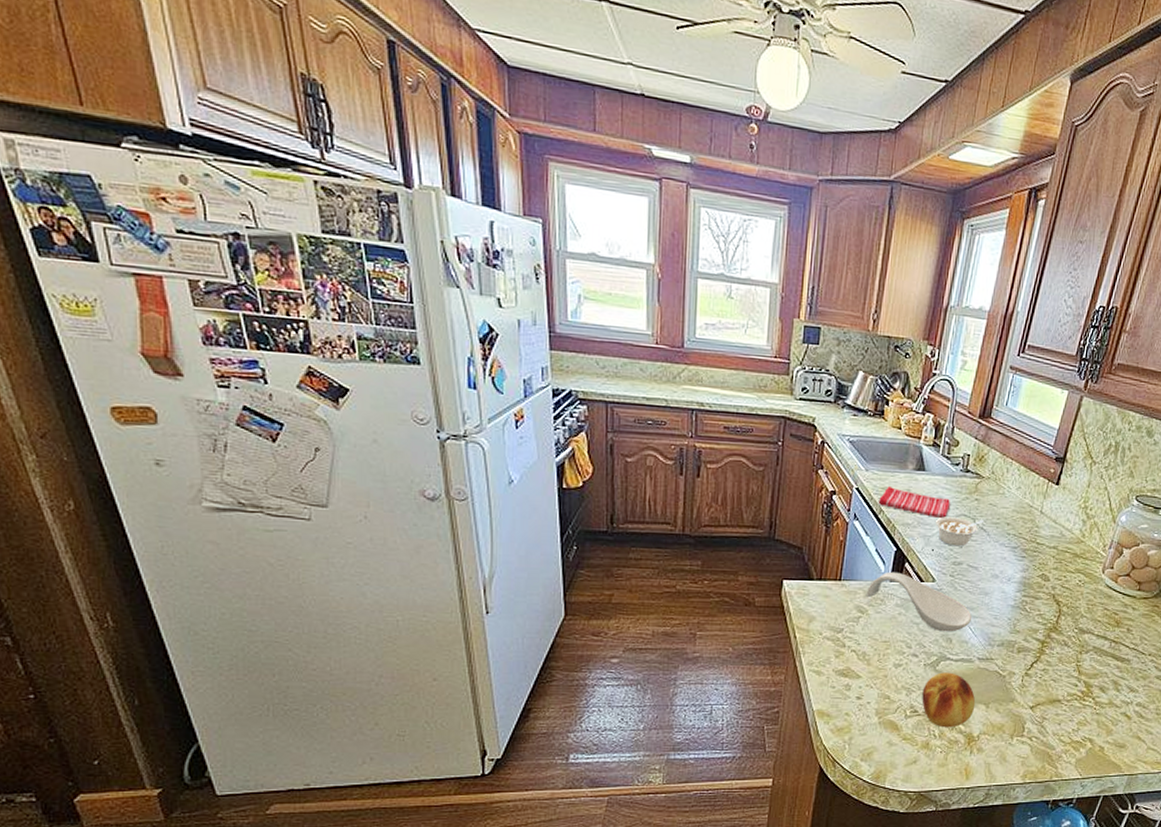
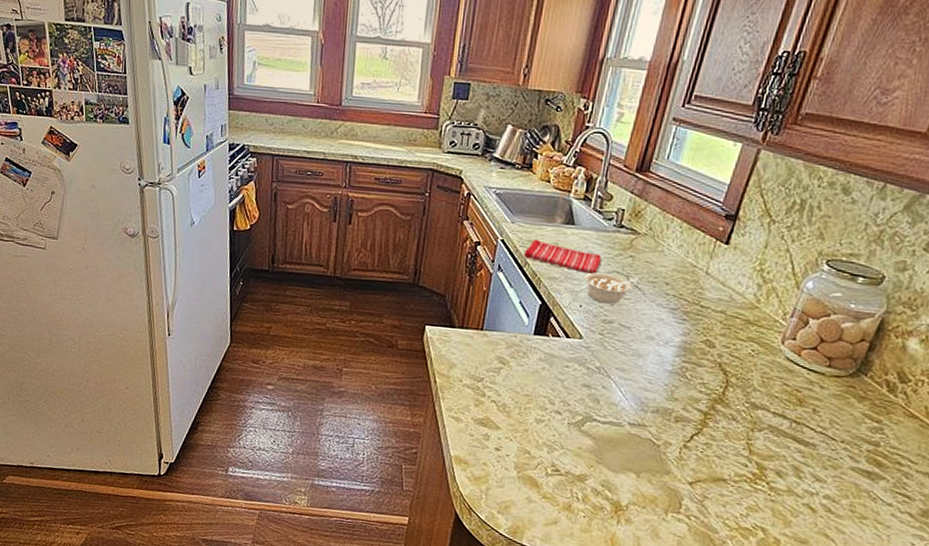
spoon rest: present [866,571,971,632] -> none [508,325,622,393]
fruit: present [922,672,976,728] -> none [564,433,625,493]

